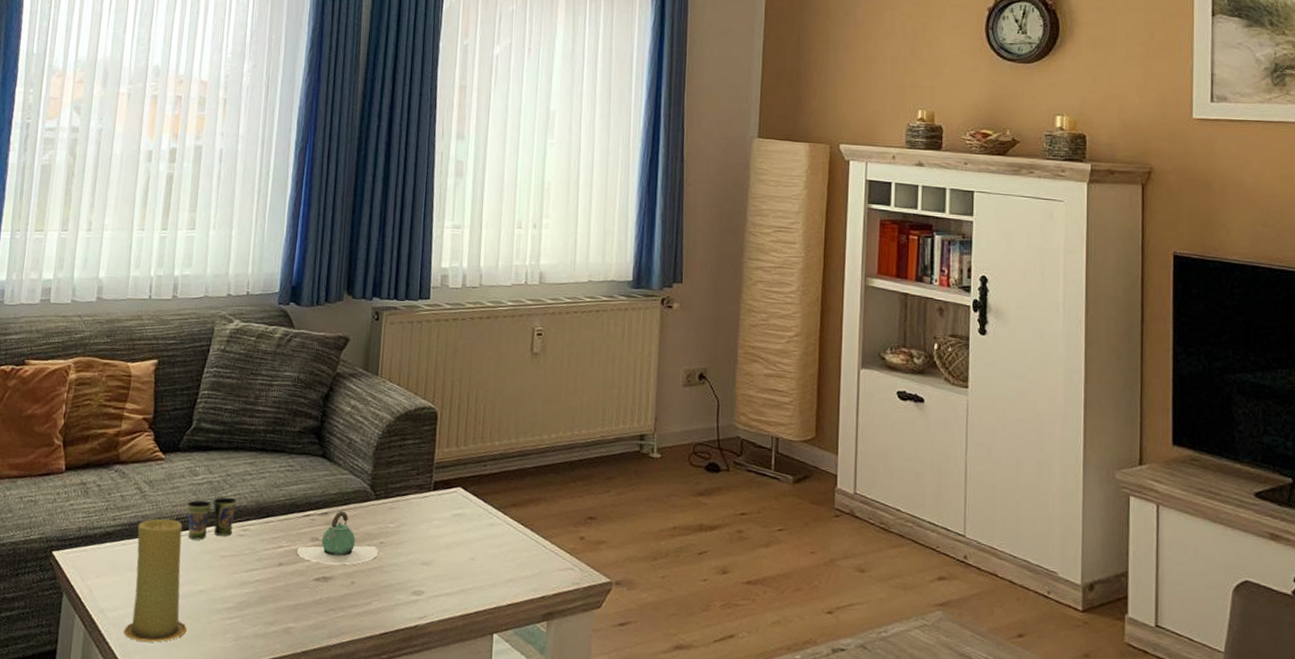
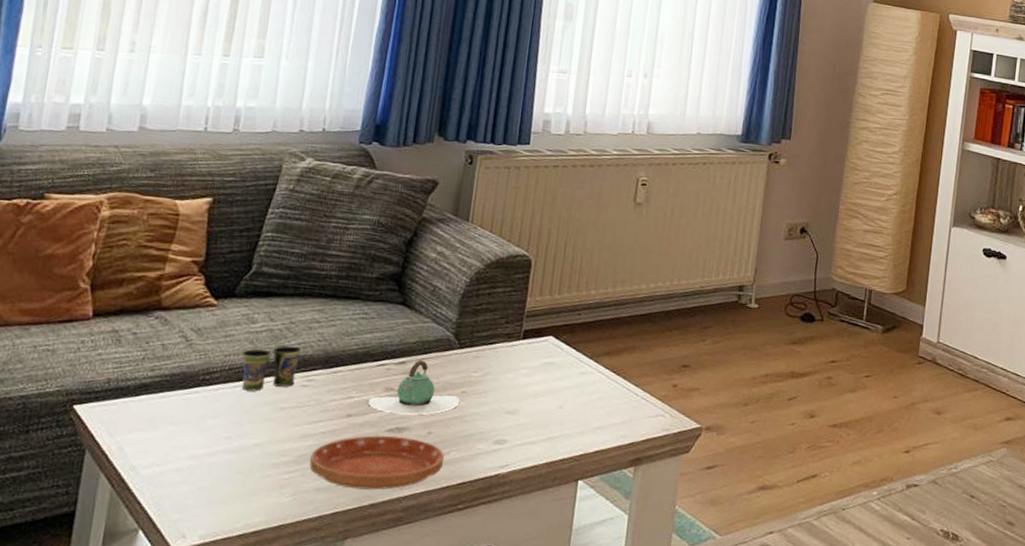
candle: present [123,518,188,642] -> none [159,368,237,500]
saucer: none [248,584,368,638] -> present [309,435,445,490]

